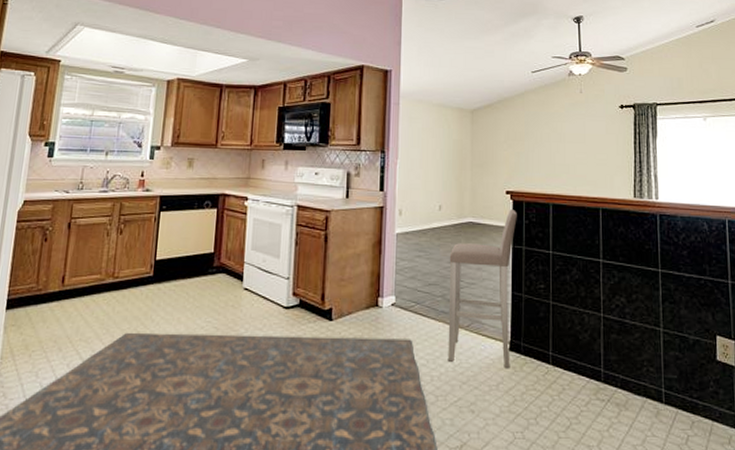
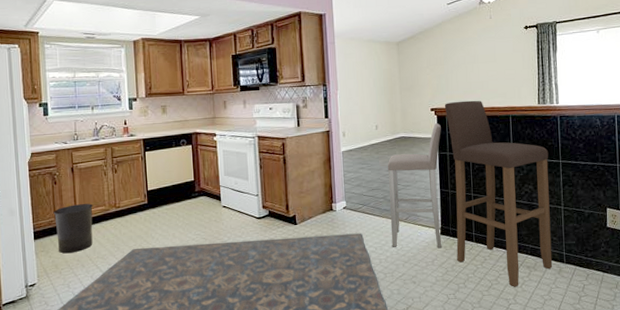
waste bin: none [33,269,86,331] -> present [53,203,93,254]
bar stool: none [522,185,649,430] -> present [444,100,553,287]

